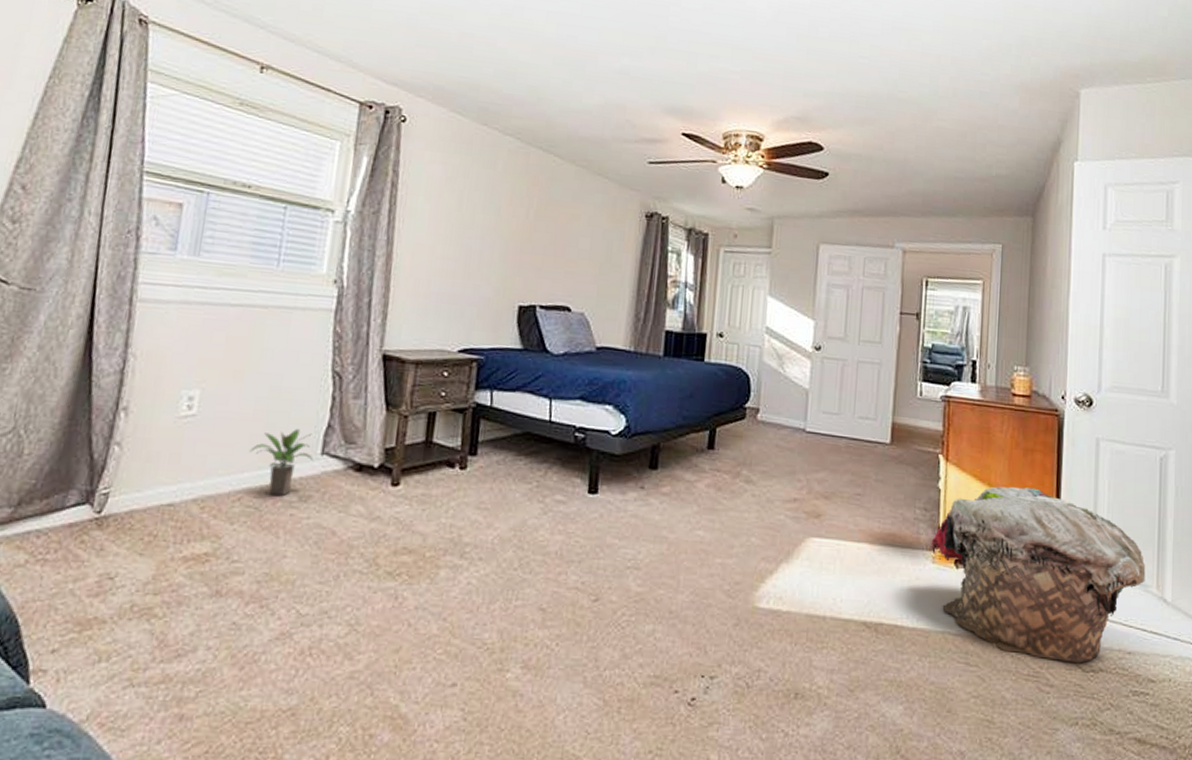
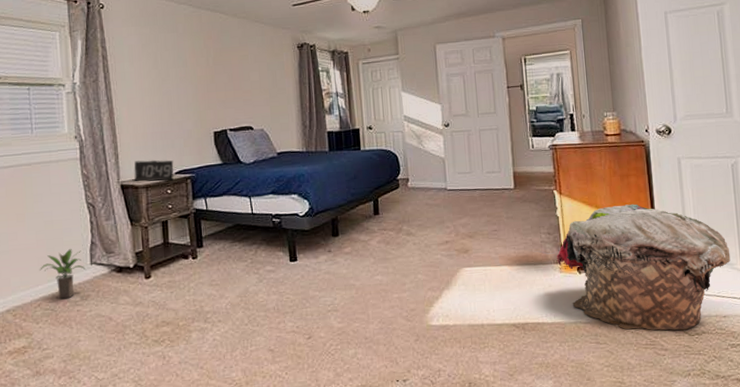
alarm clock: none [402,326,459,360] -> present [134,159,174,182]

